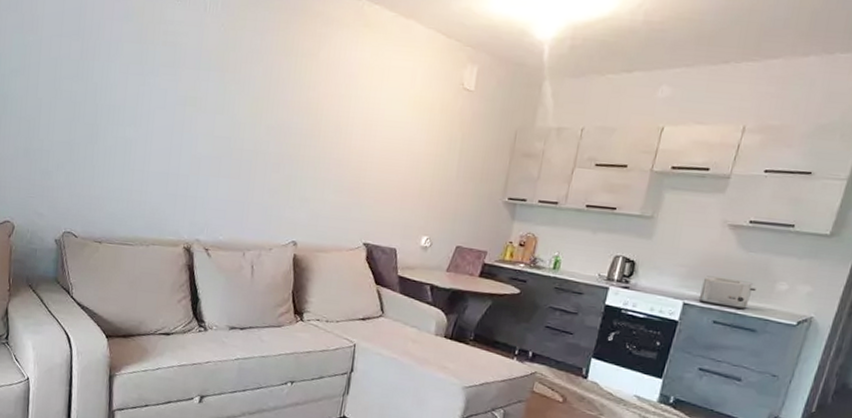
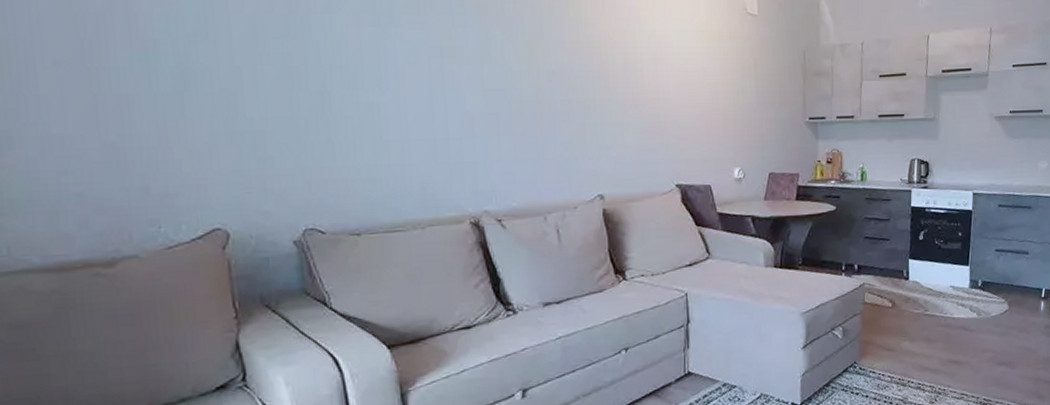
toaster: present [698,276,756,311] -> none [984,164,1025,192]

